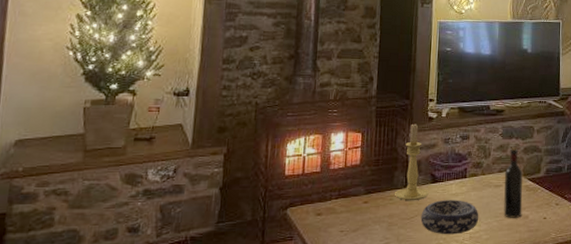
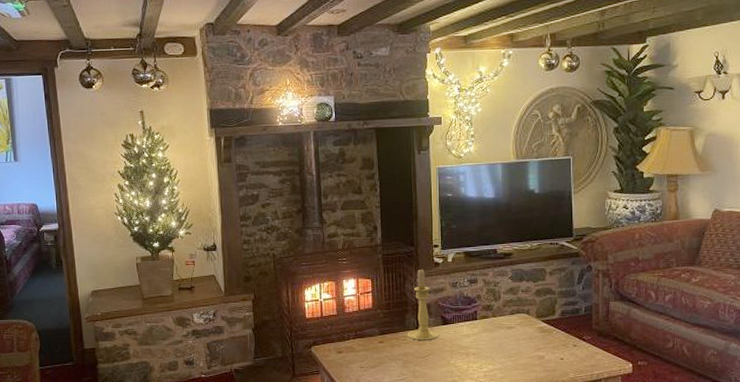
decorative bowl: present [420,200,479,235] -> none [434,340,493,373]
wine bottle: present [503,147,524,218] -> none [516,290,537,358]

